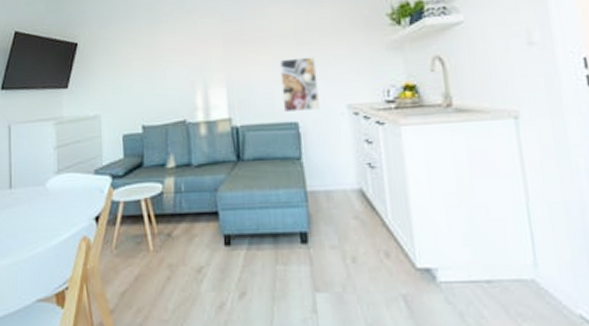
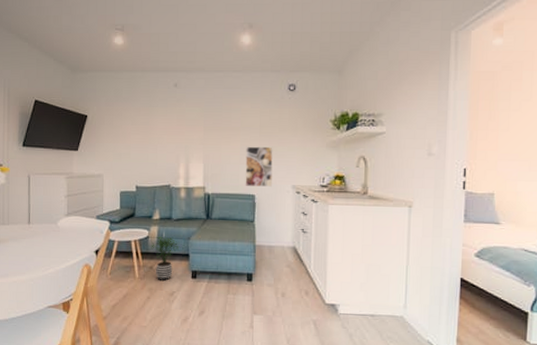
potted plant: none [166,190,205,252] -> present [151,236,180,281]

